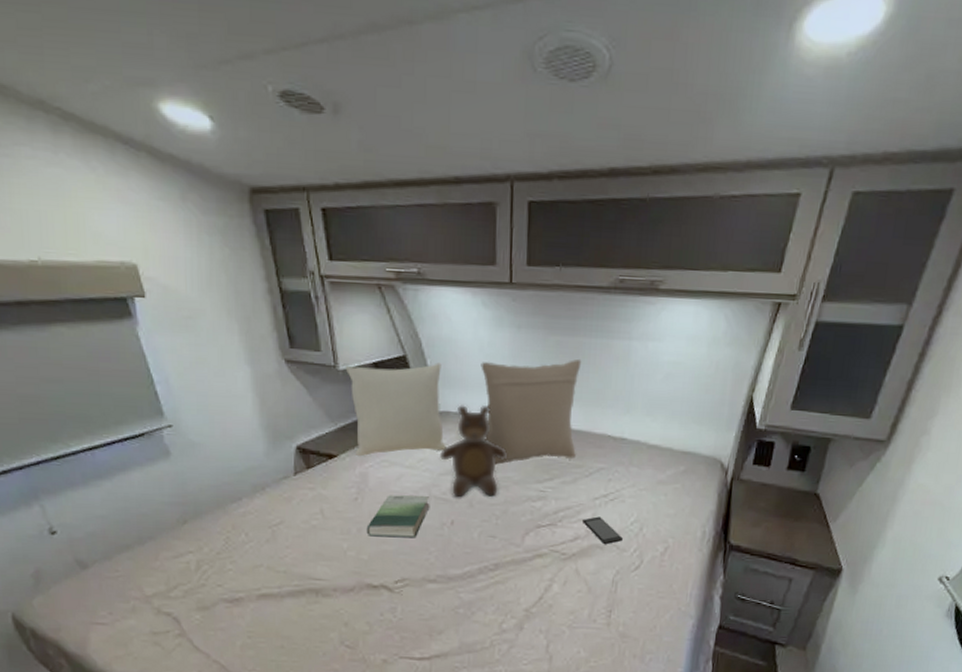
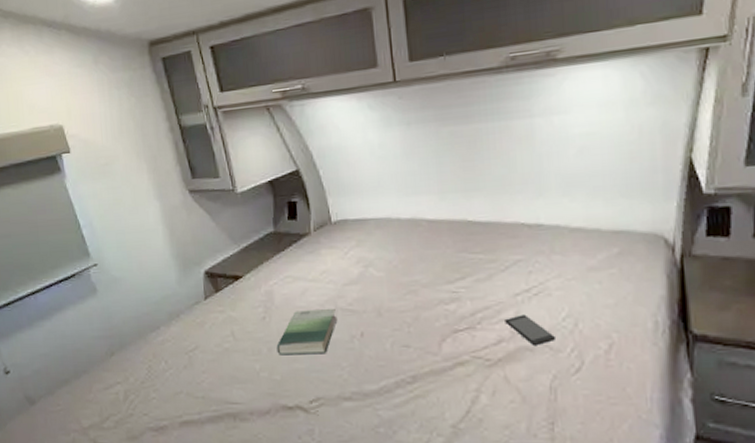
pillow: present [345,362,446,457] -> none [243,172,347,275]
teddy bear: present [440,404,508,498] -> none [342,207,413,308]
pillow: present [481,360,582,465] -> none [373,147,487,269]

